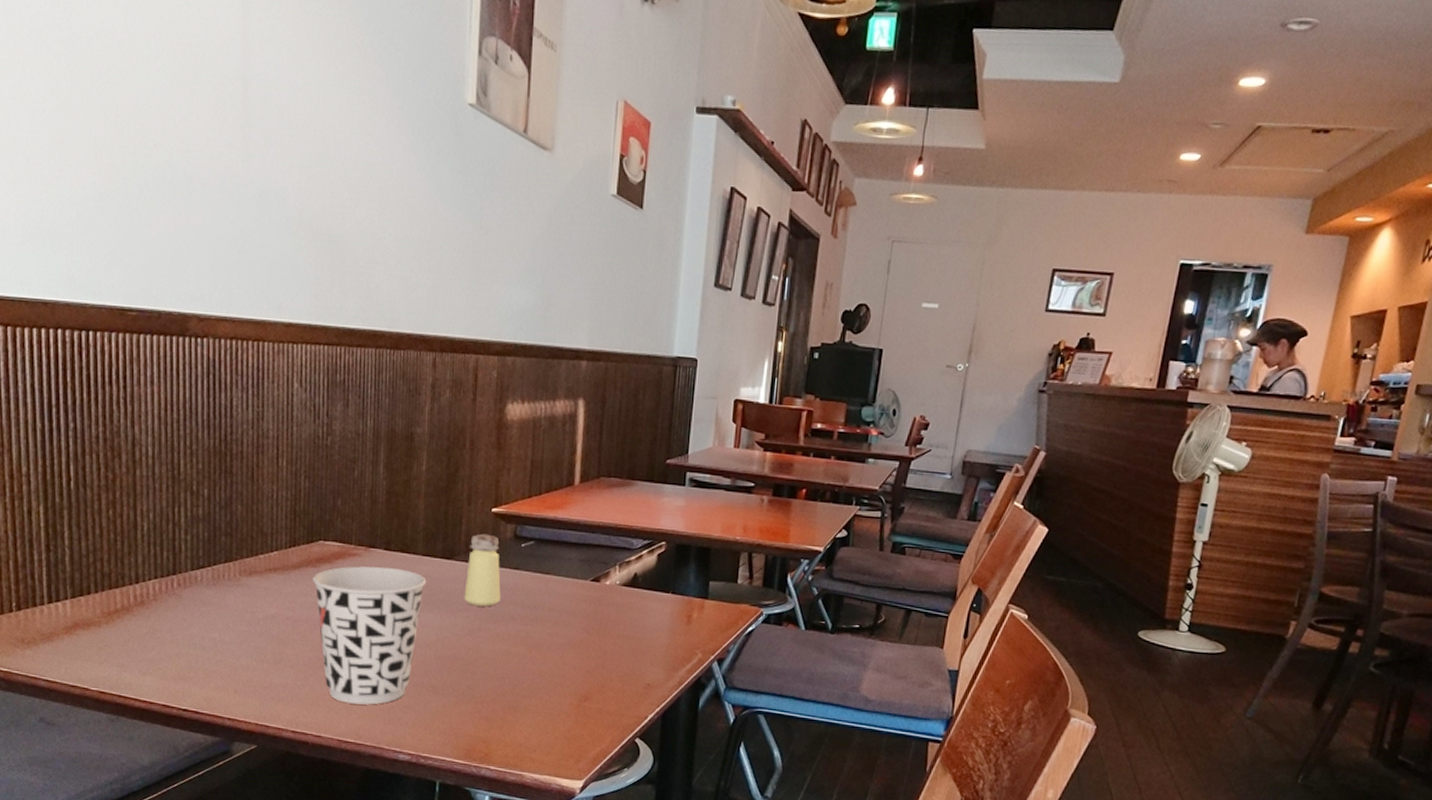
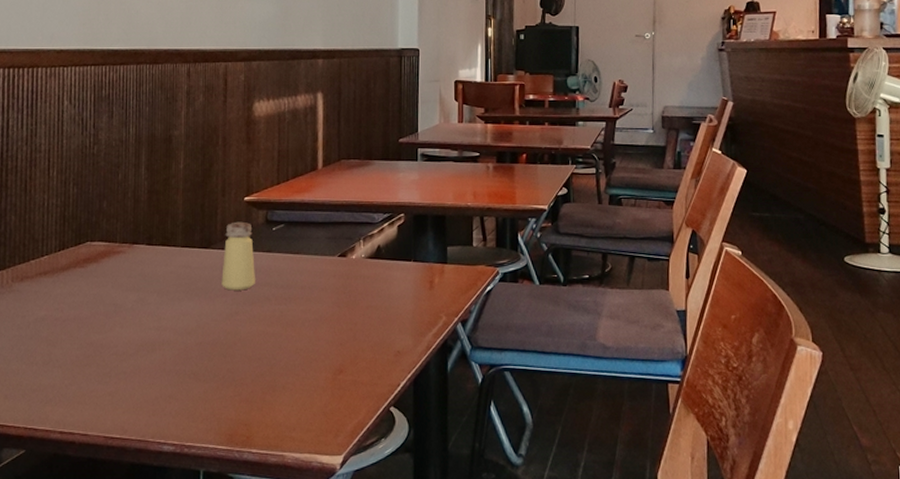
cup: present [313,566,427,705] -> none [80,261,187,398]

